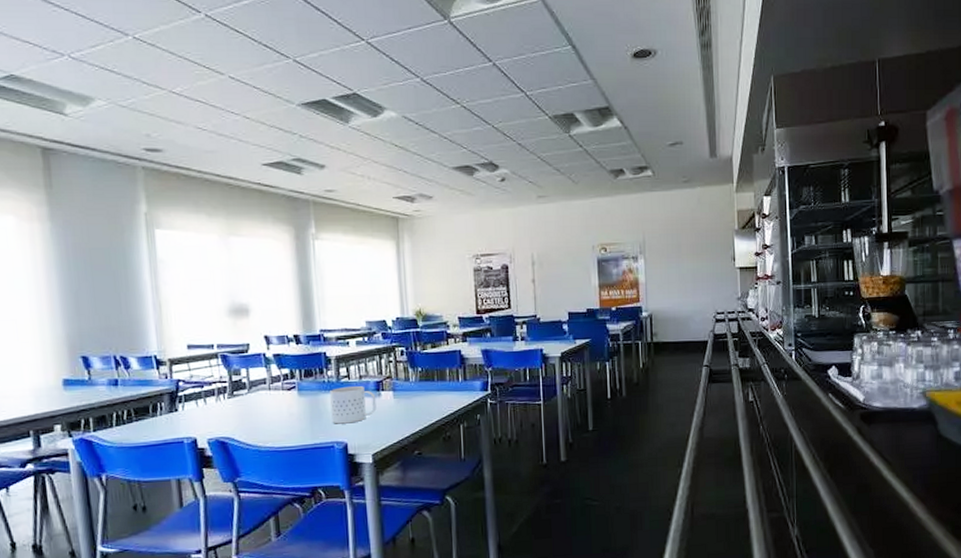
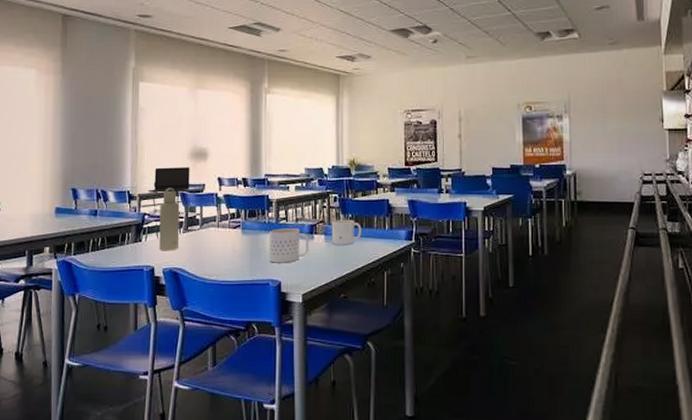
laptop: none [179,326,231,356] -> present [147,167,190,193]
bottle: none [196,350,225,420] -> present [159,188,180,251]
mug: none [399,373,434,402] -> present [331,219,362,246]

